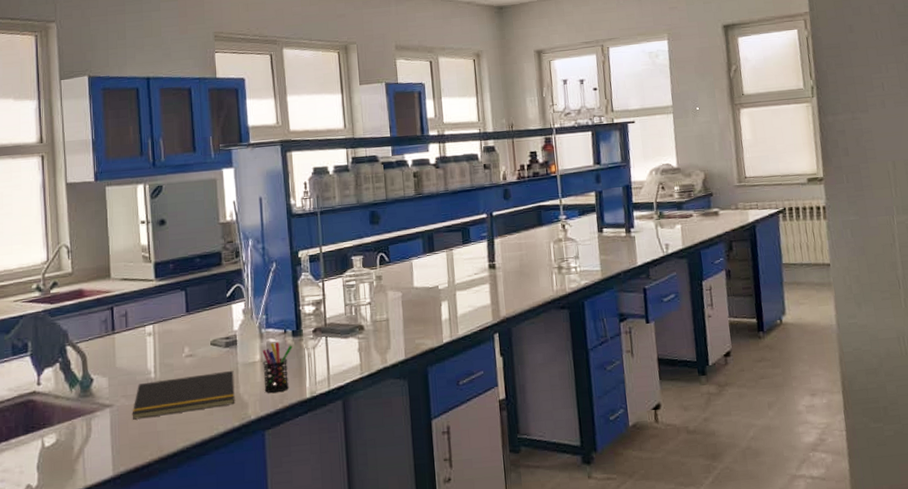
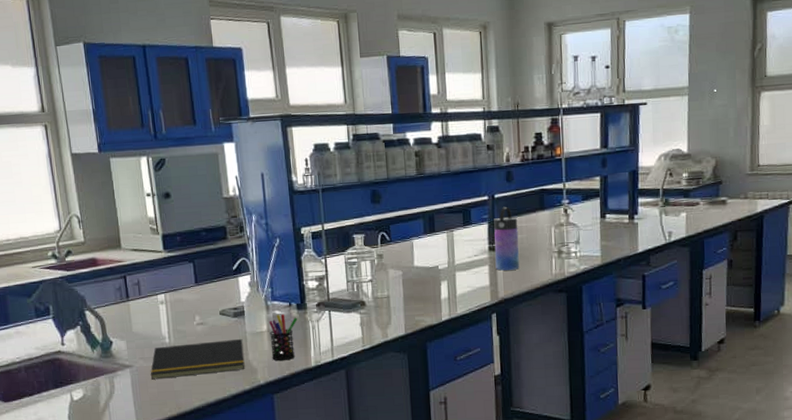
water bottle: none [493,224,520,289] -> present [494,207,519,271]

